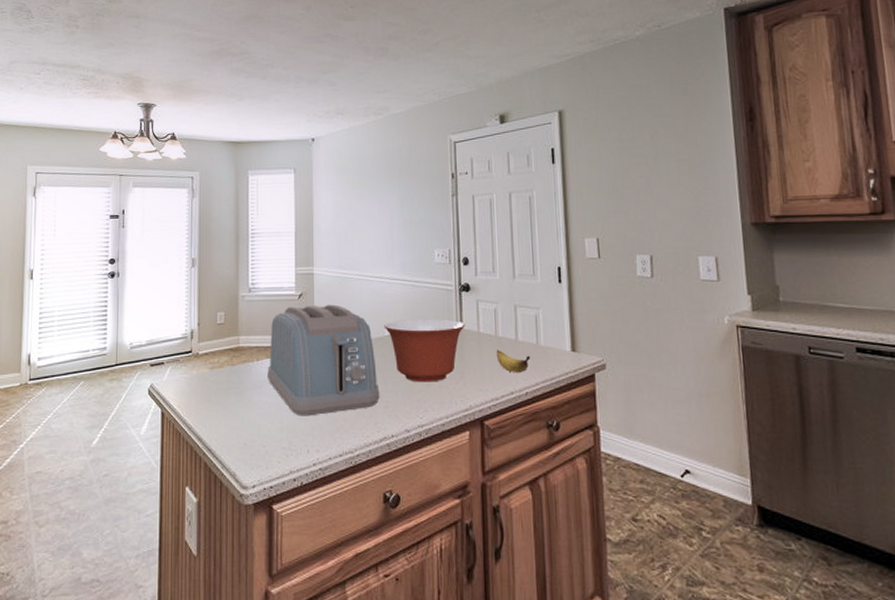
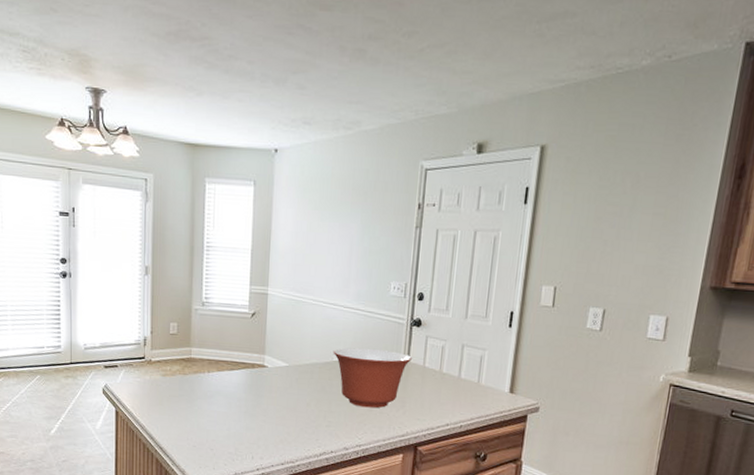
toaster: present [268,304,380,416] -> none [218,324,324,428]
banana: present [496,350,531,373] -> none [437,385,470,408]

